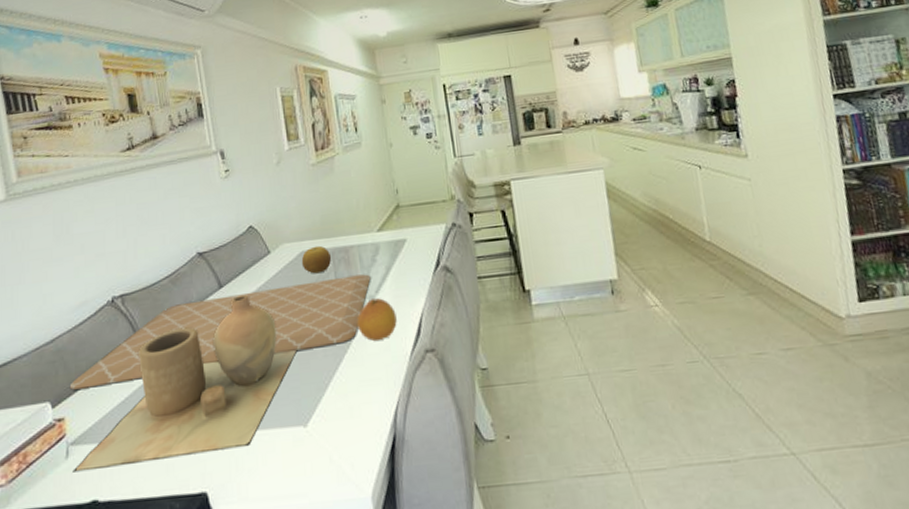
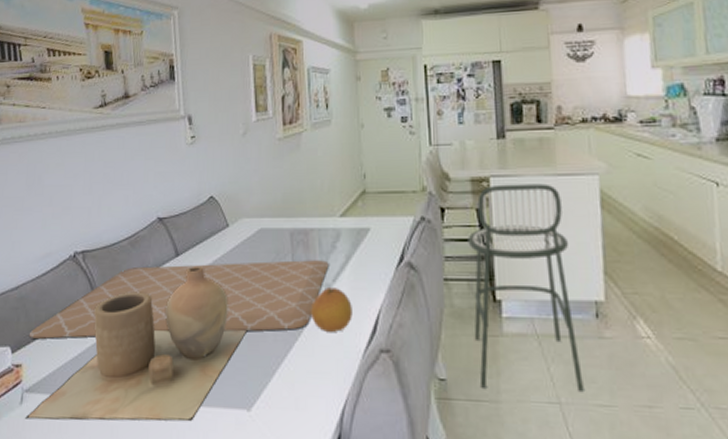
fruit: present [301,245,332,274] -> none [259,224,291,254]
bar stool: none [495,181,607,371] -> present [468,183,584,391]

